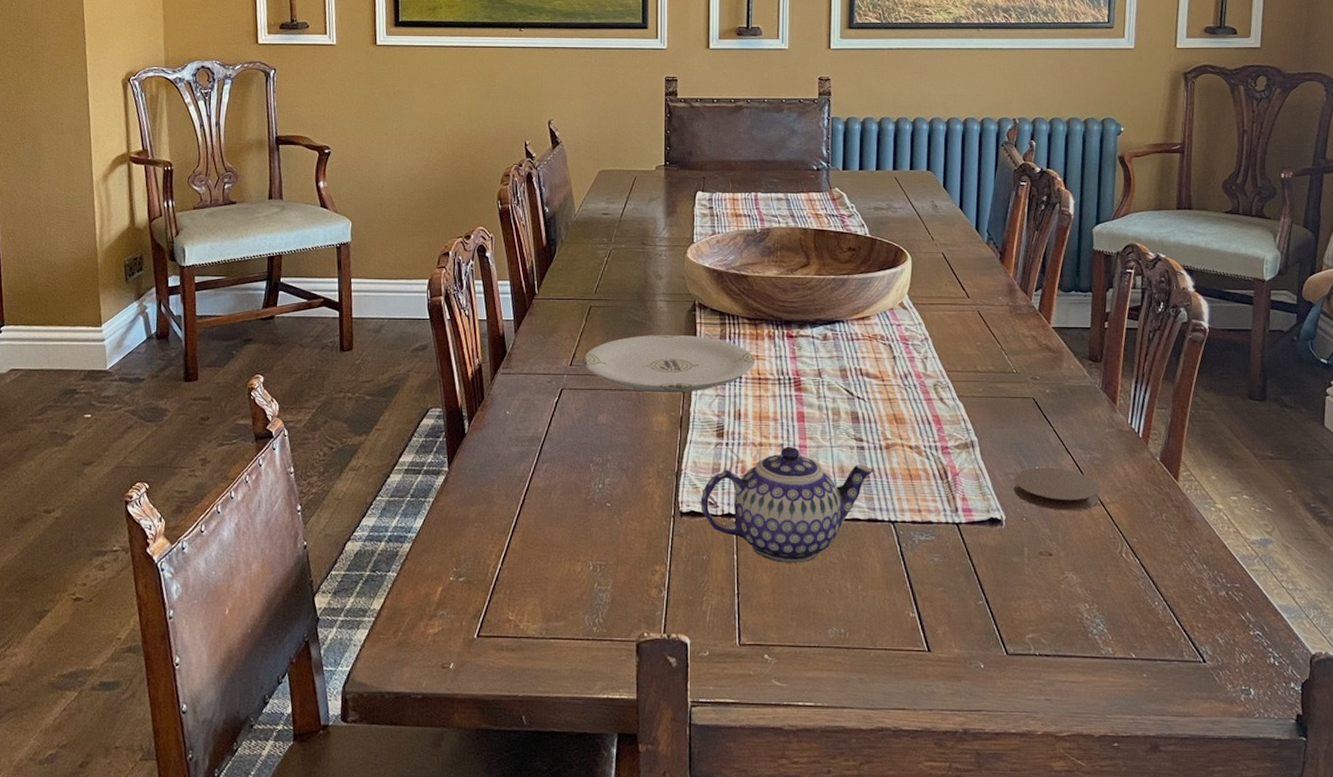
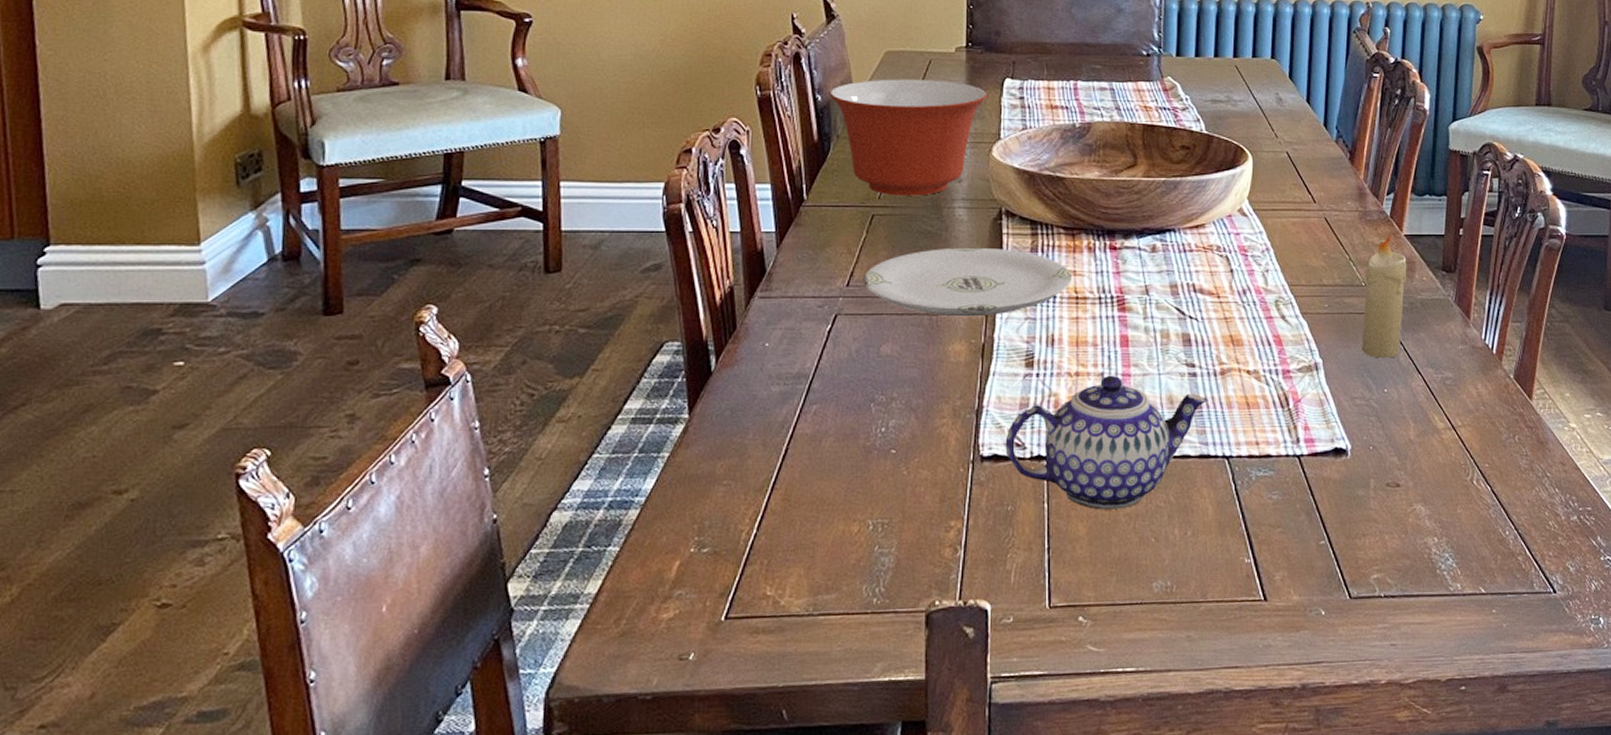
mixing bowl: none [555,193,683,291] -> present [829,79,988,196]
coaster: present [1013,467,1100,511] -> none [1360,389,1452,437]
candle: none [1014,328,1056,439] -> present [1362,236,1407,359]

